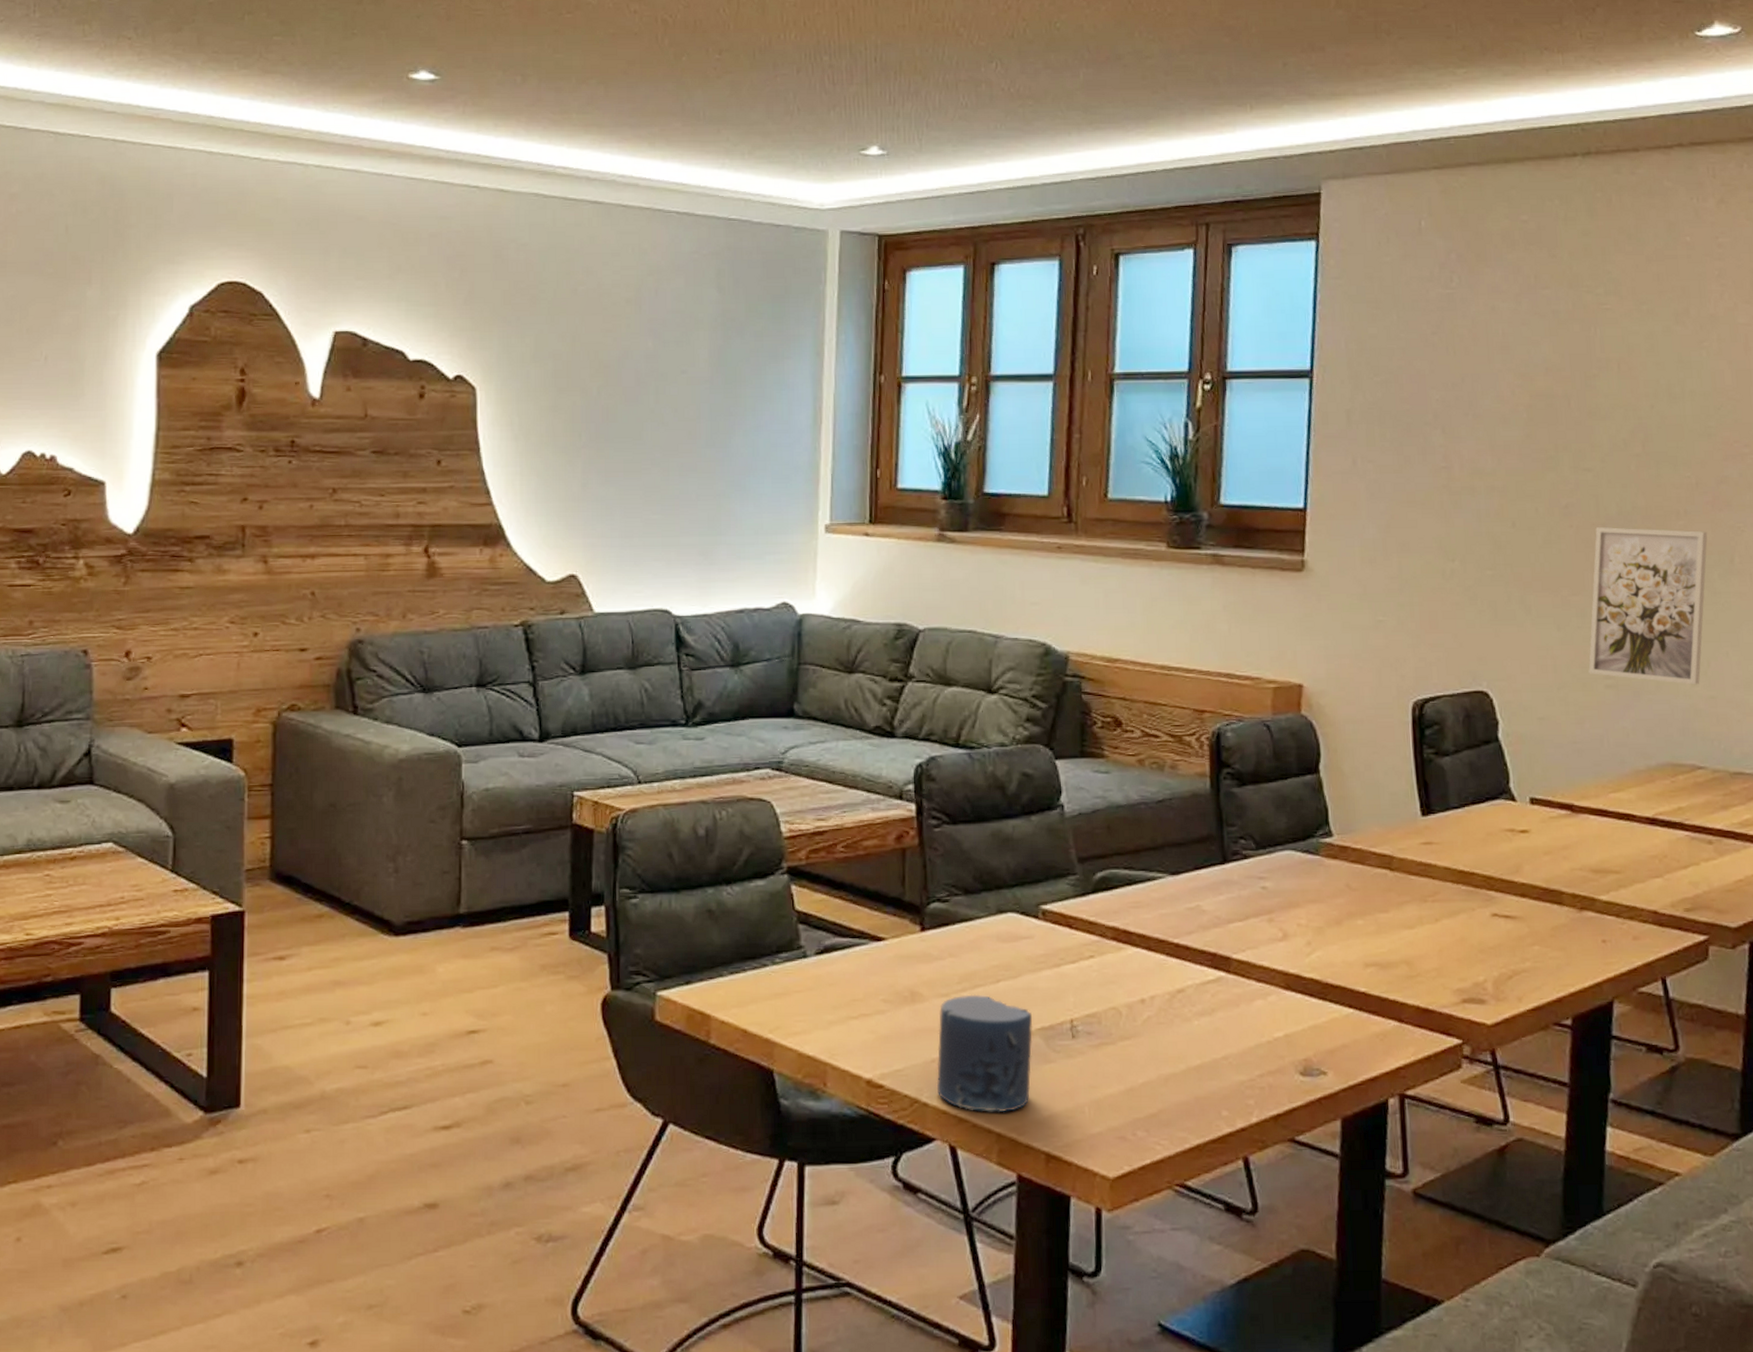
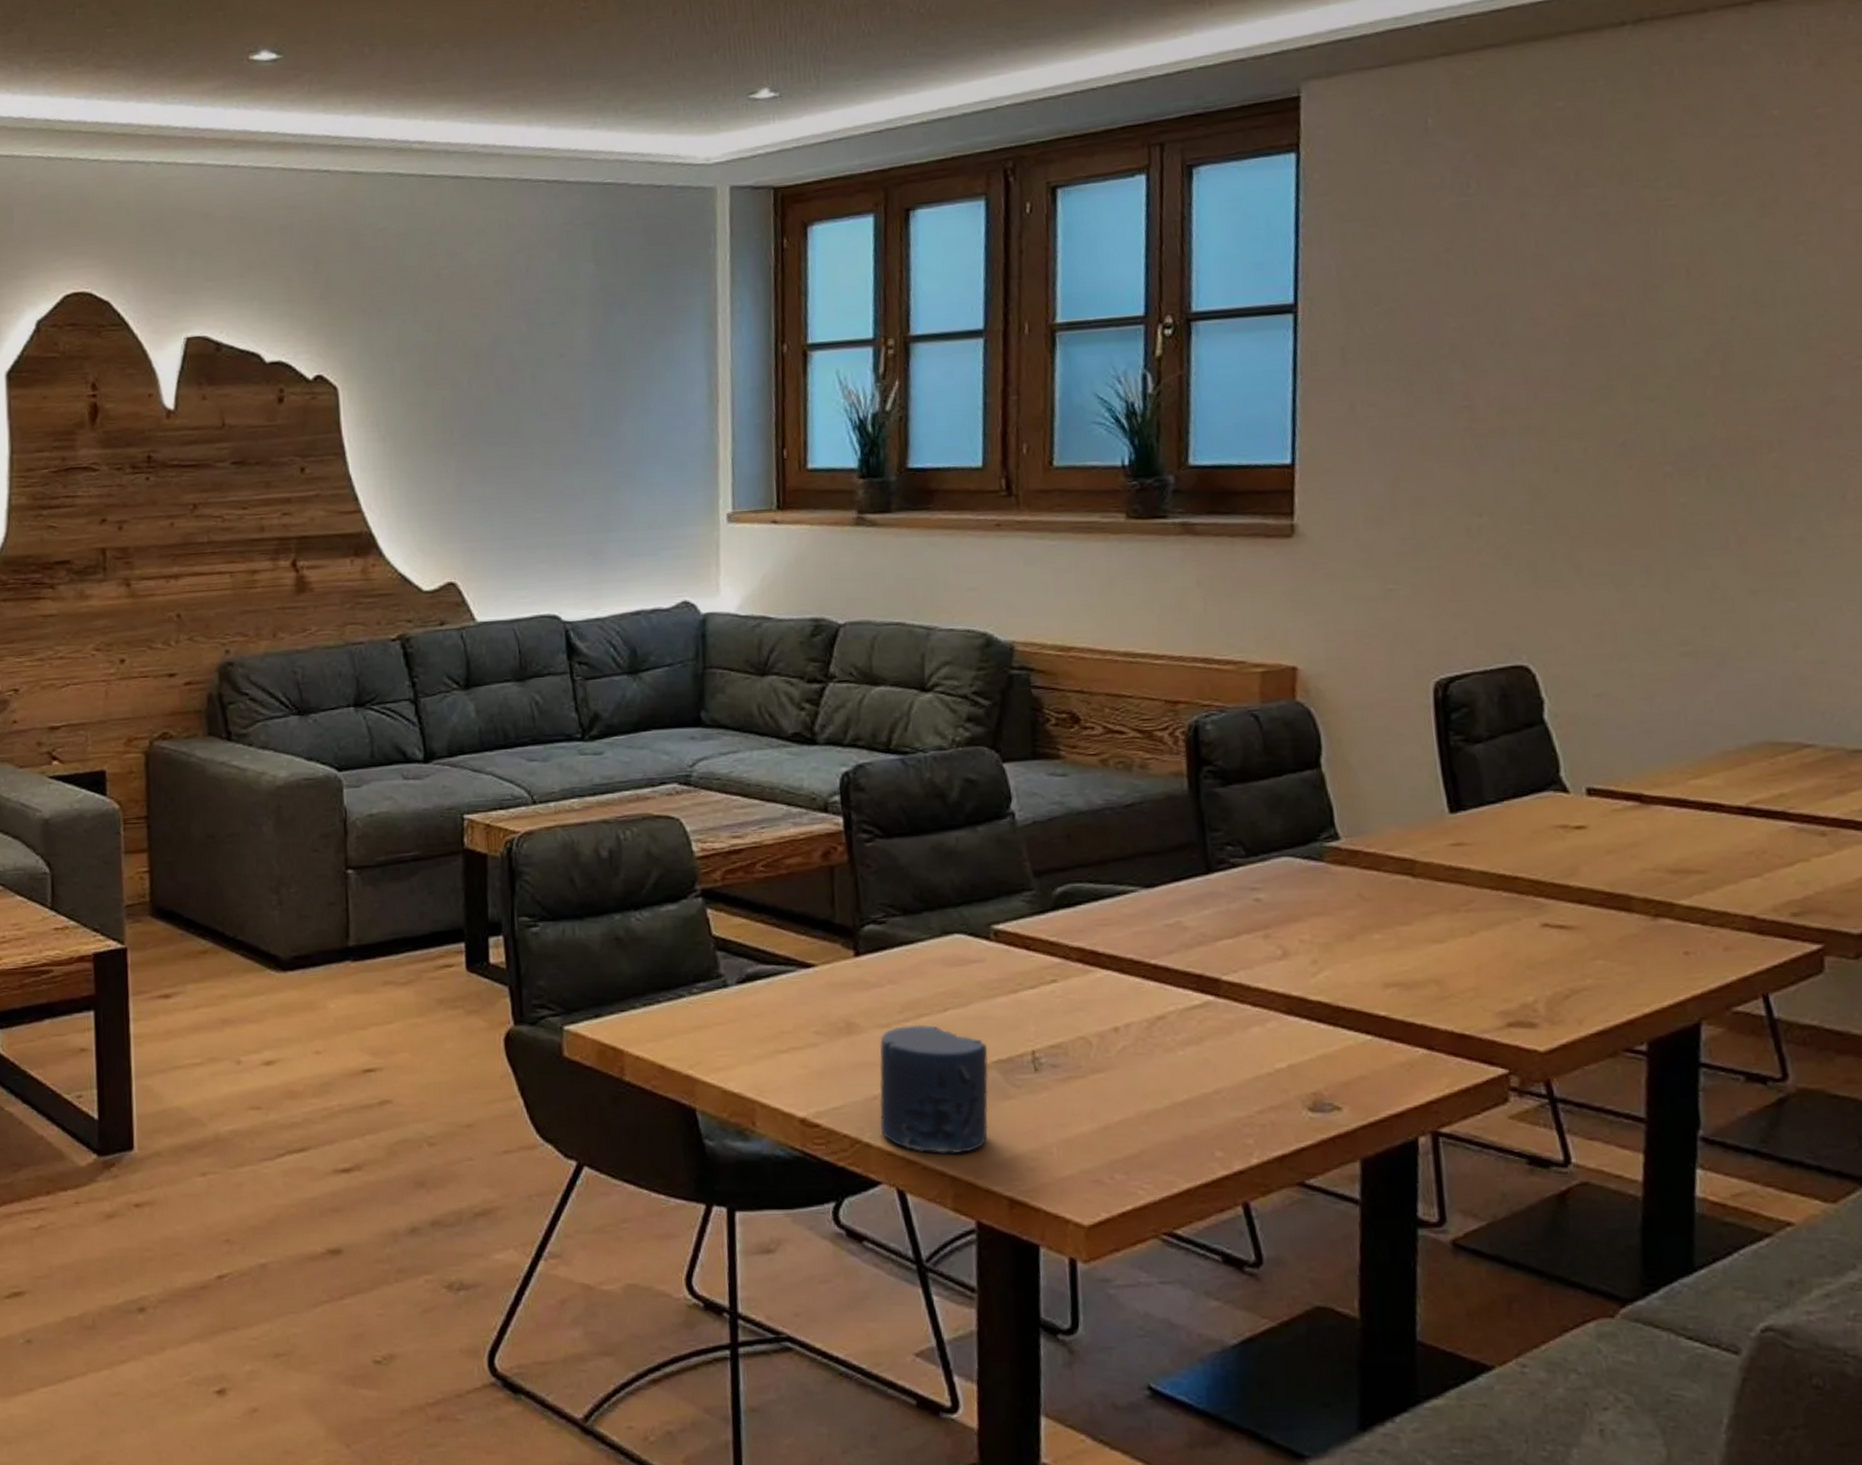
wall art: present [1588,527,1708,685] -> none [1657,463,1811,648]

